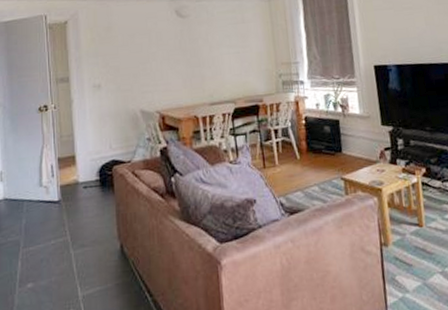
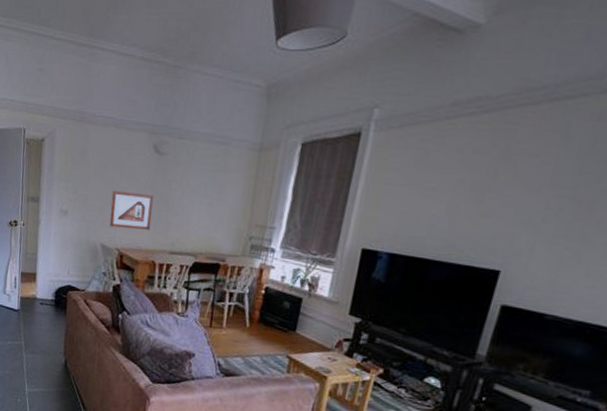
picture frame: none [143,54,187,91] -> present [110,190,154,231]

